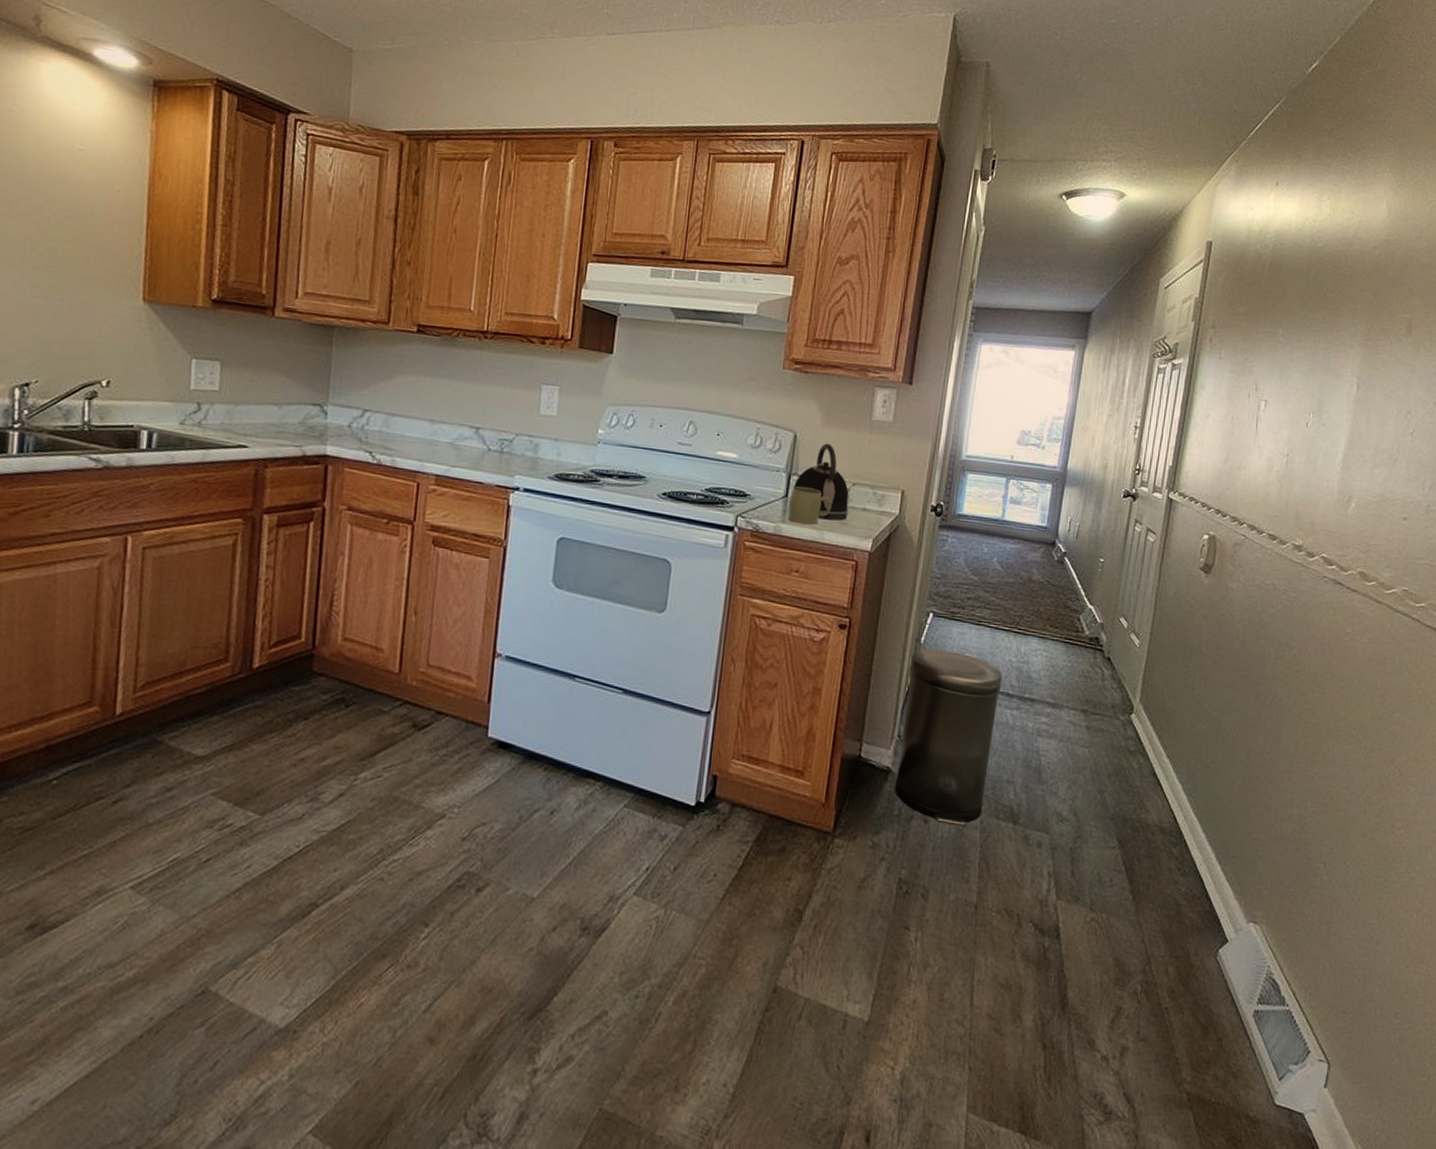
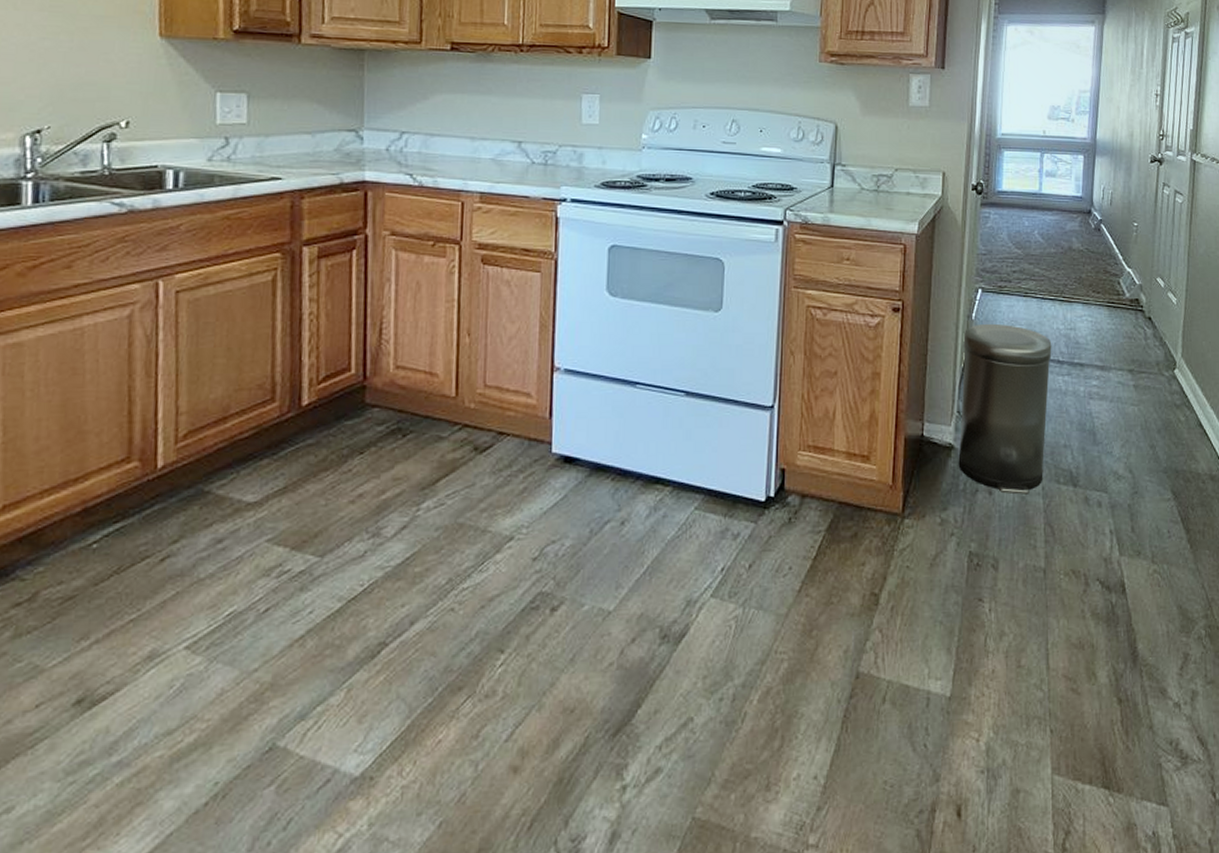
mug: present [788,486,832,526] -> none [834,176,876,213]
kettle: present [794,443,849,521] -> none [839,132,893,207]

